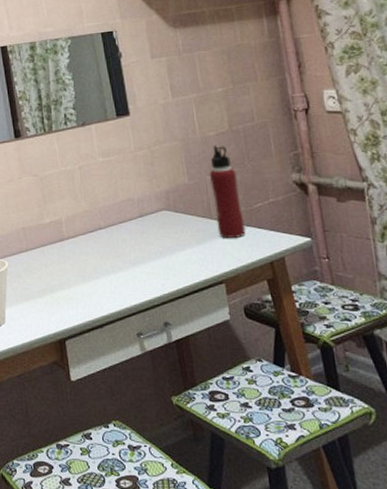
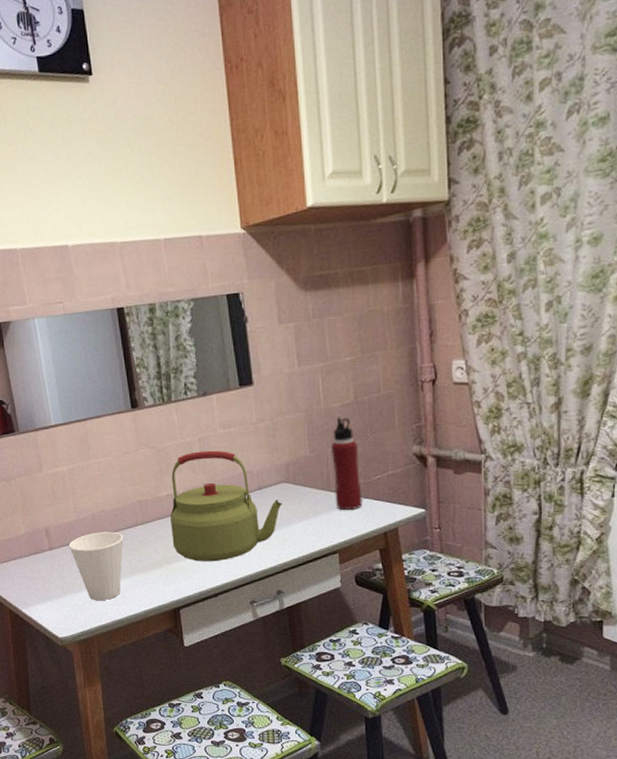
kettle: none [54,178,165,291] -> present [170,450,283,562]

